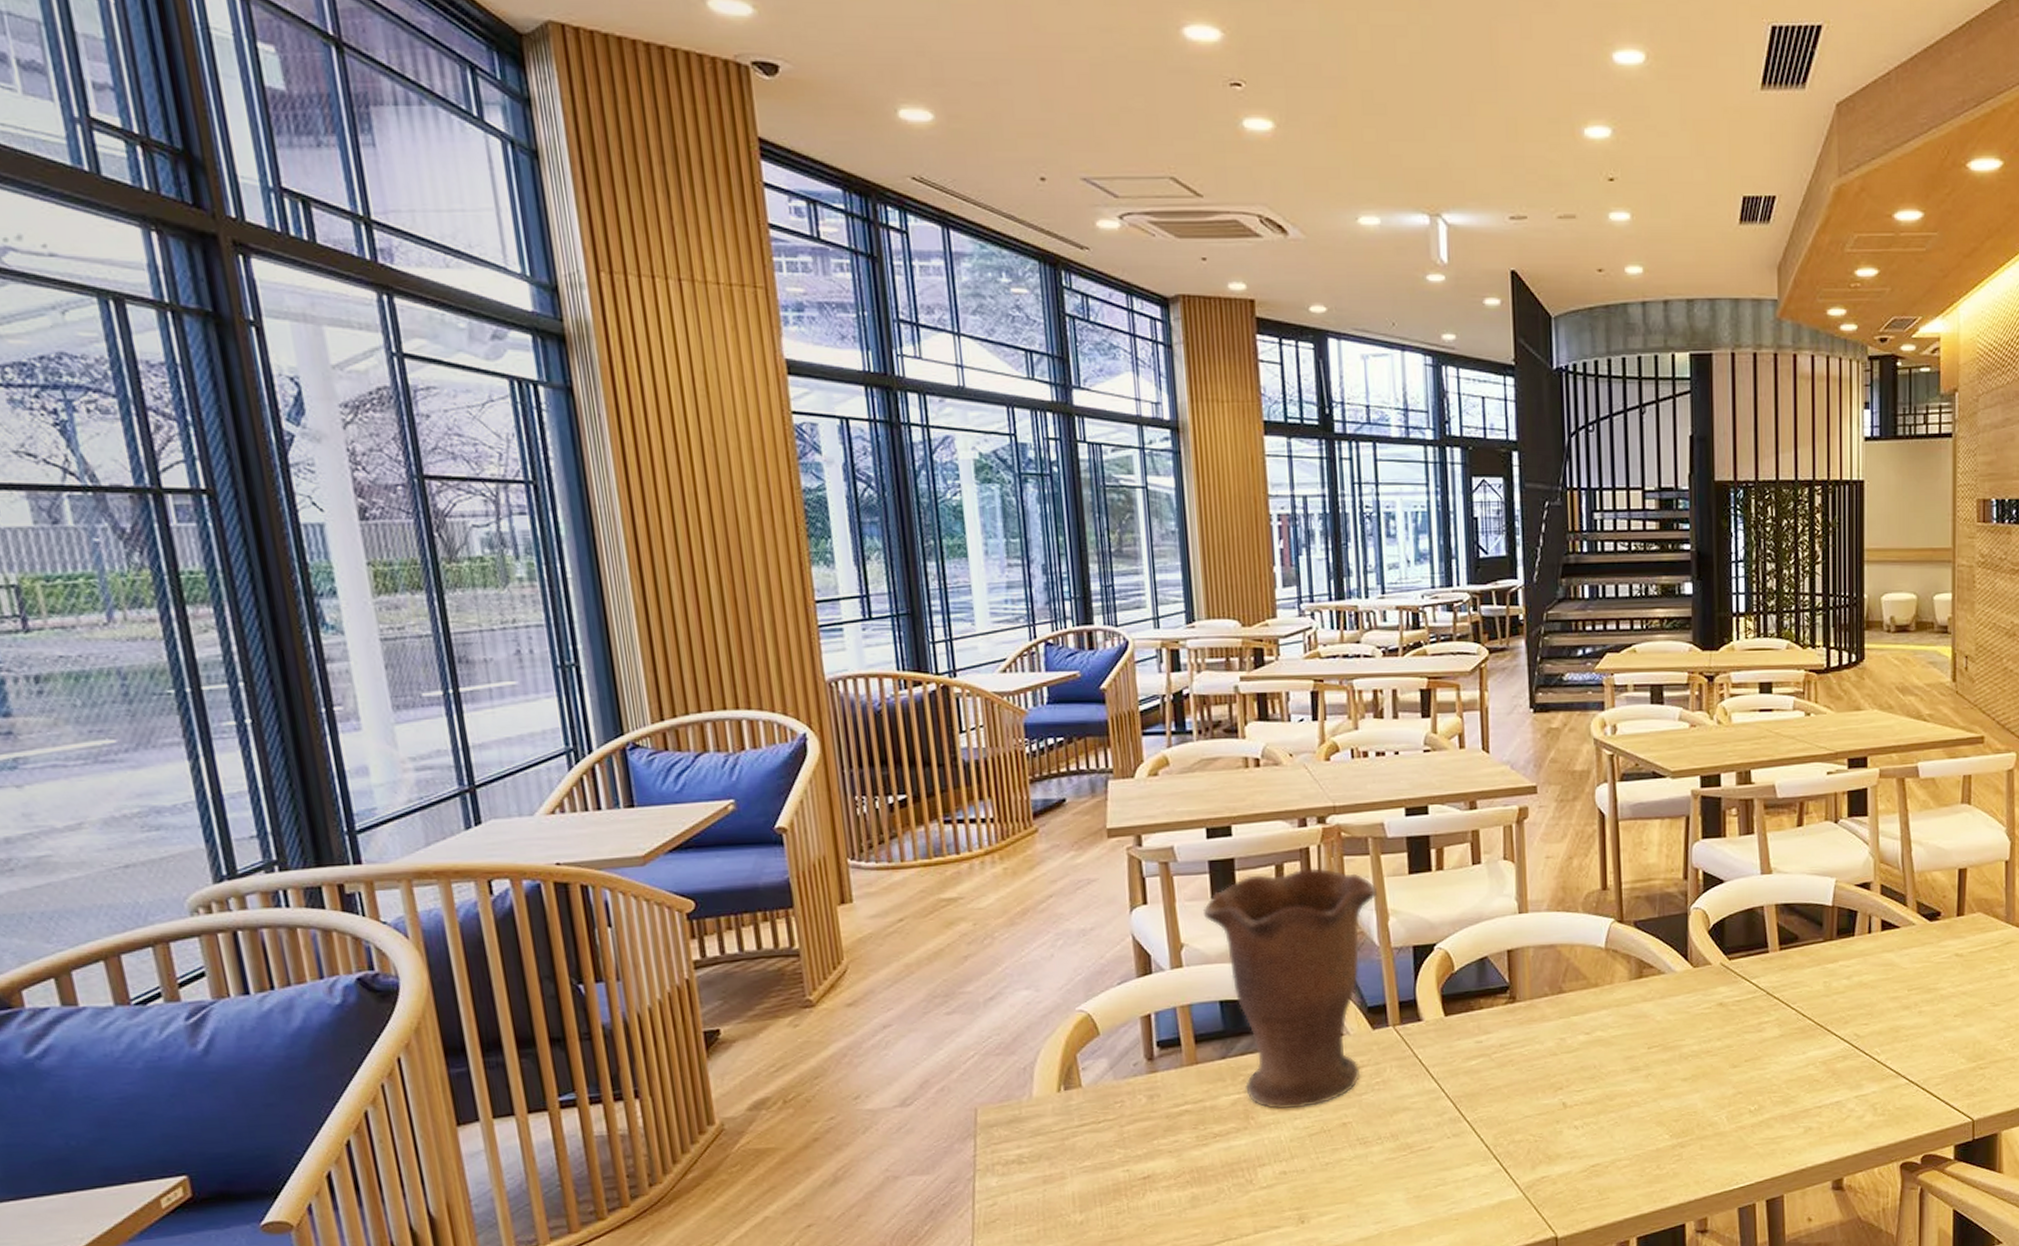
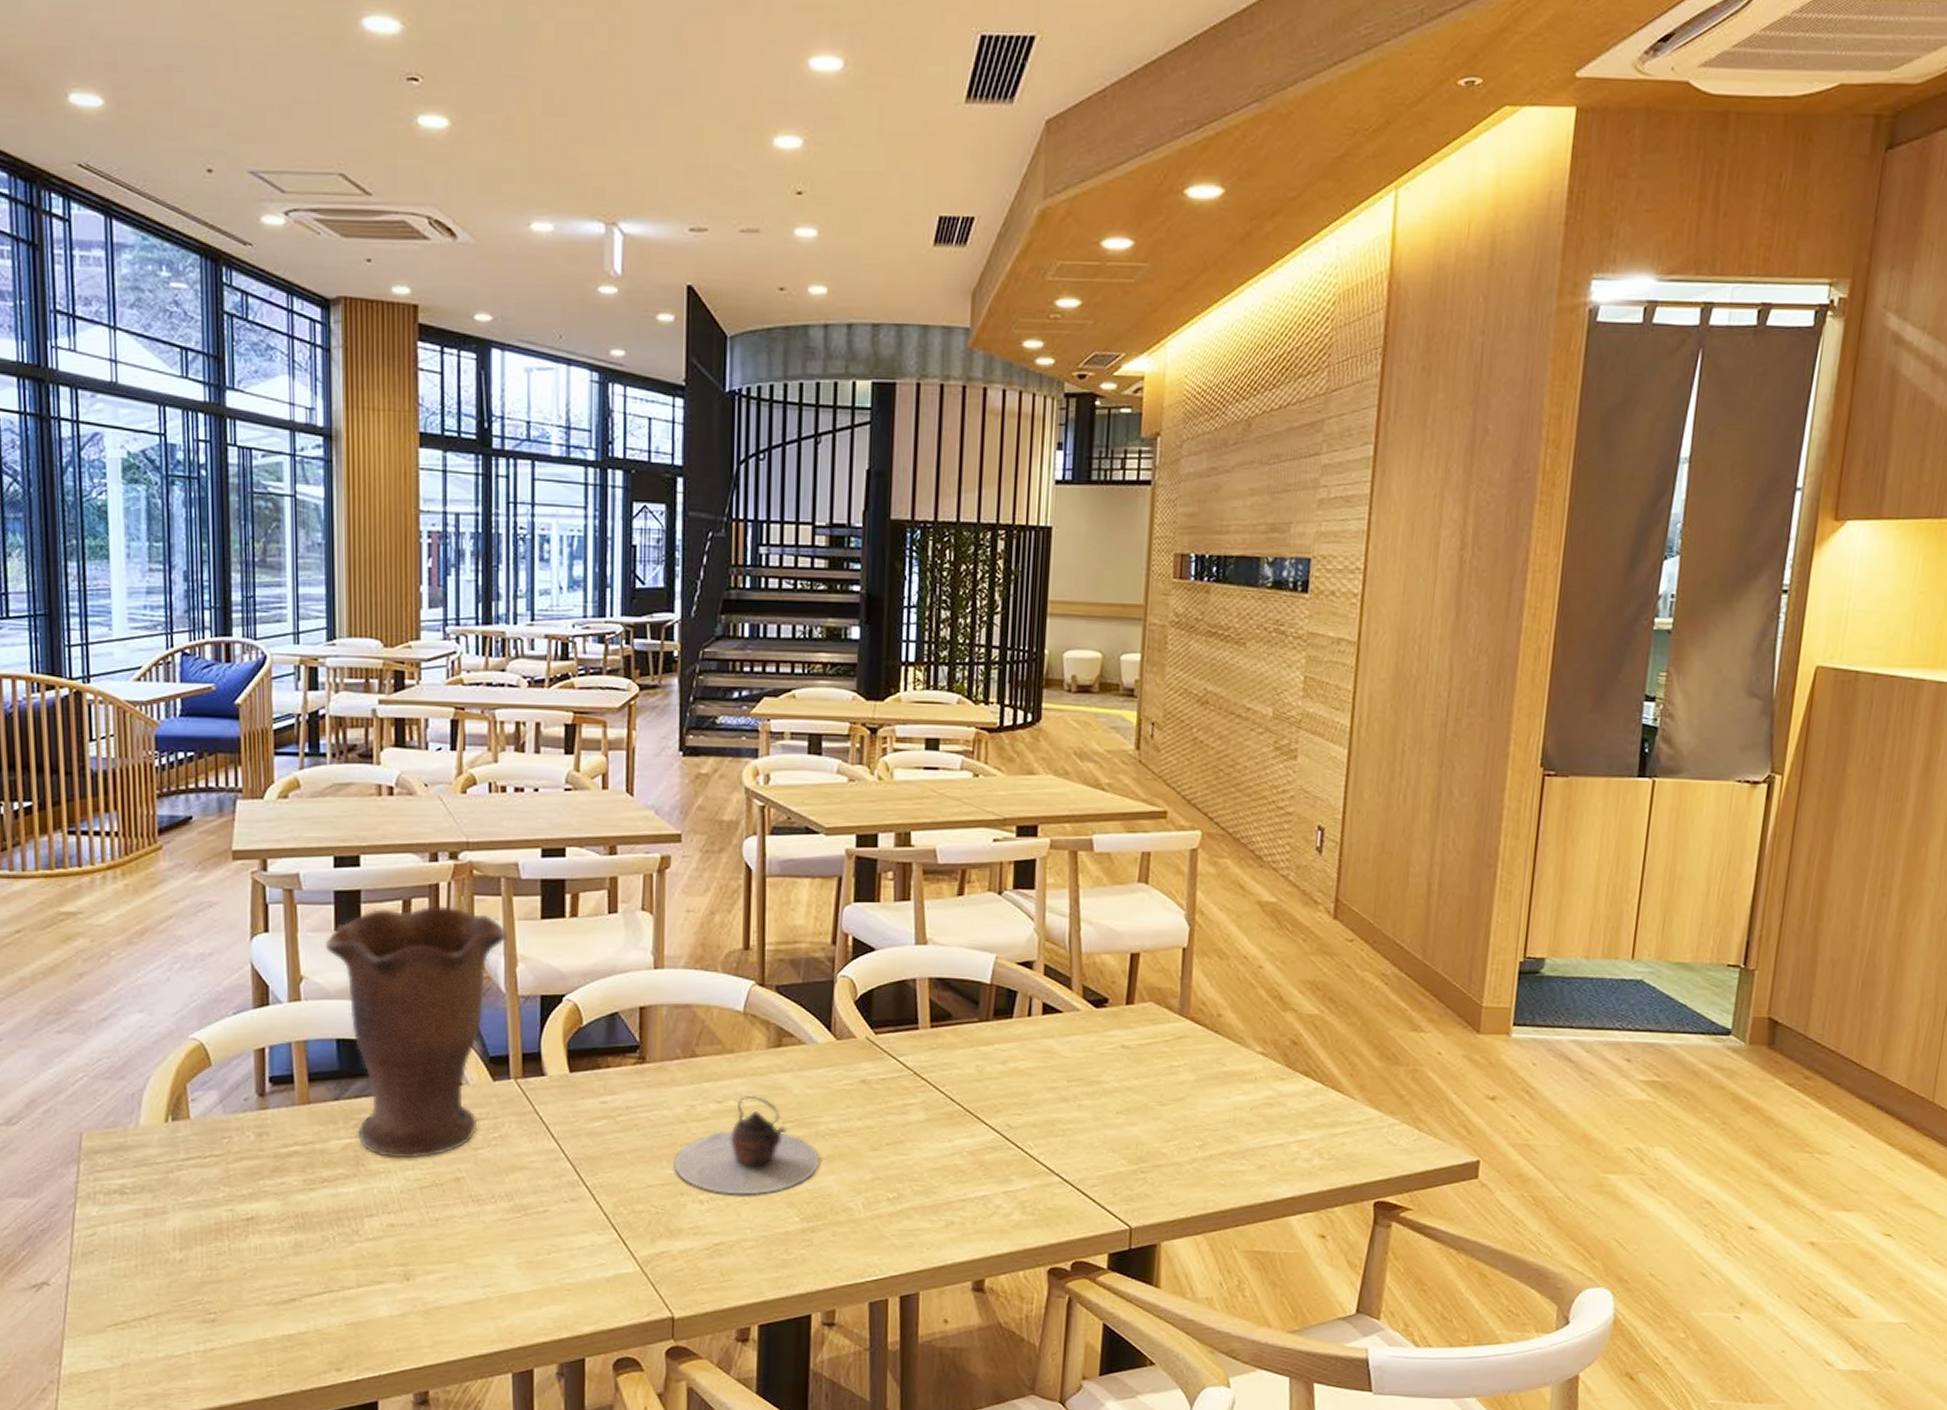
teapot: none [1548,1024,1685,1119] -> present [674,1095,820,1195]

